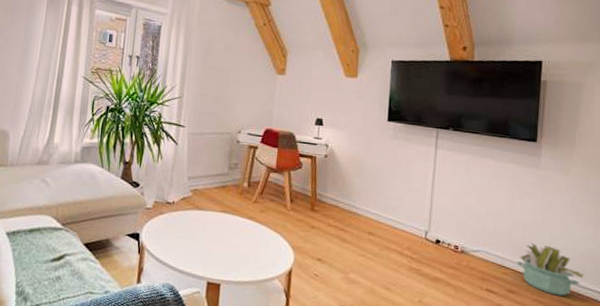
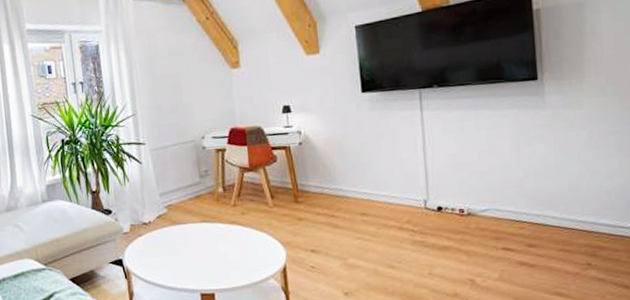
decorative plant: present [516,243,585,296] -> none [533,190,616,241]

